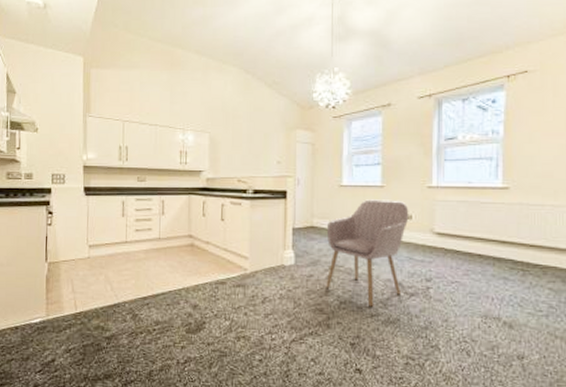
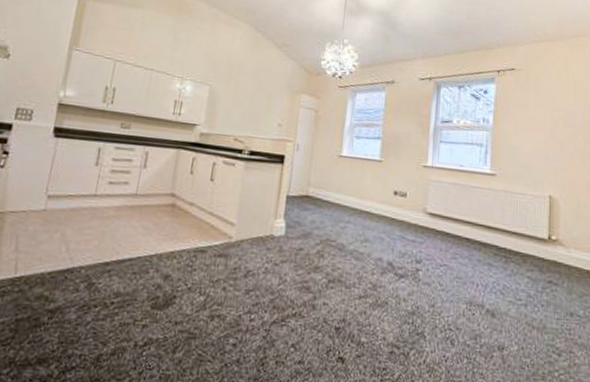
chair: present [326,199,409,307] -> none [315,172,405,287]

